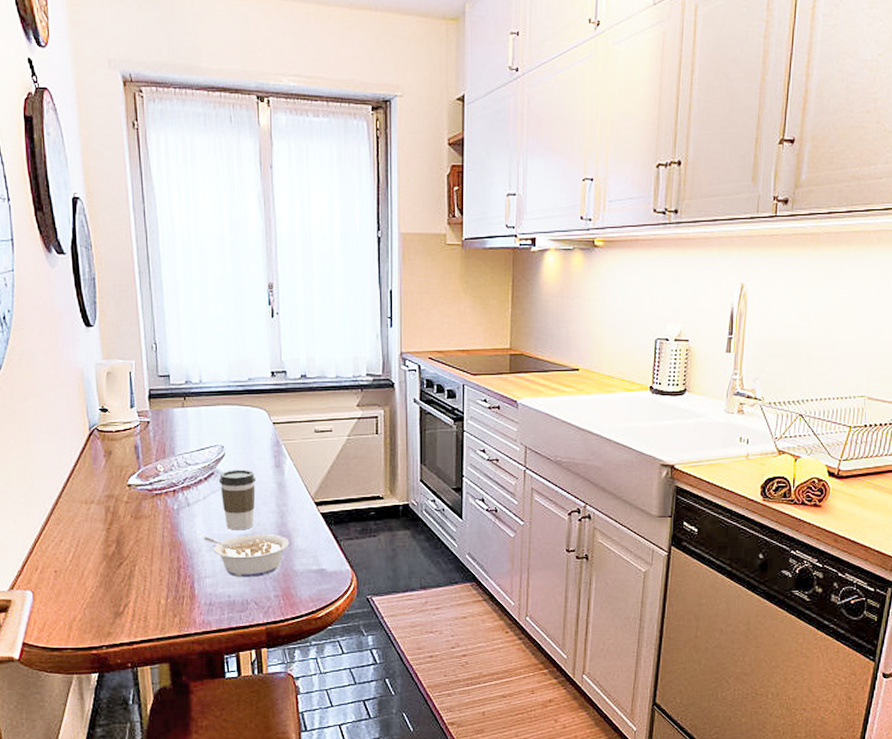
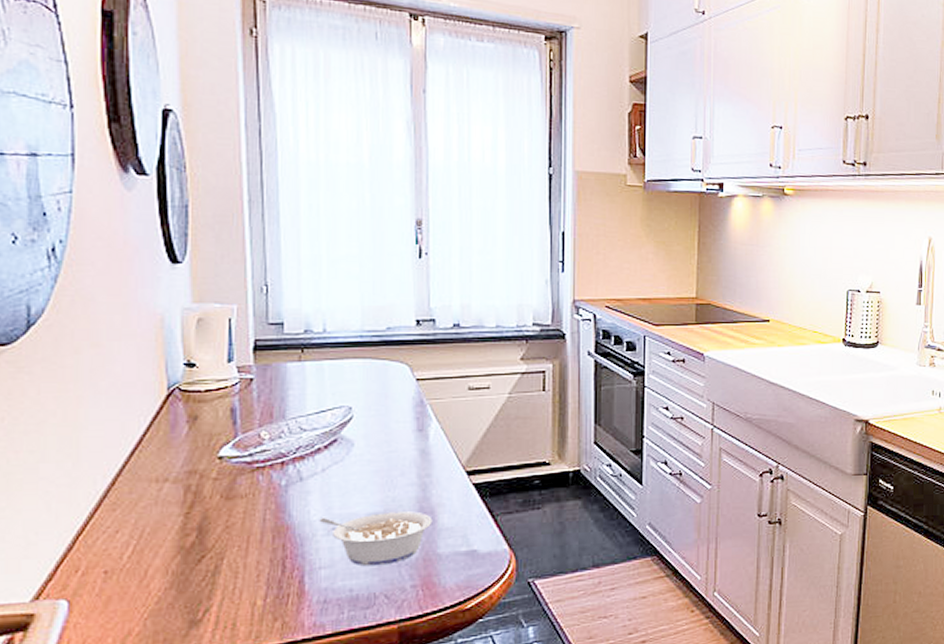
coffee cup: present [218,470,256,530] -> none [343,435,391,509]

